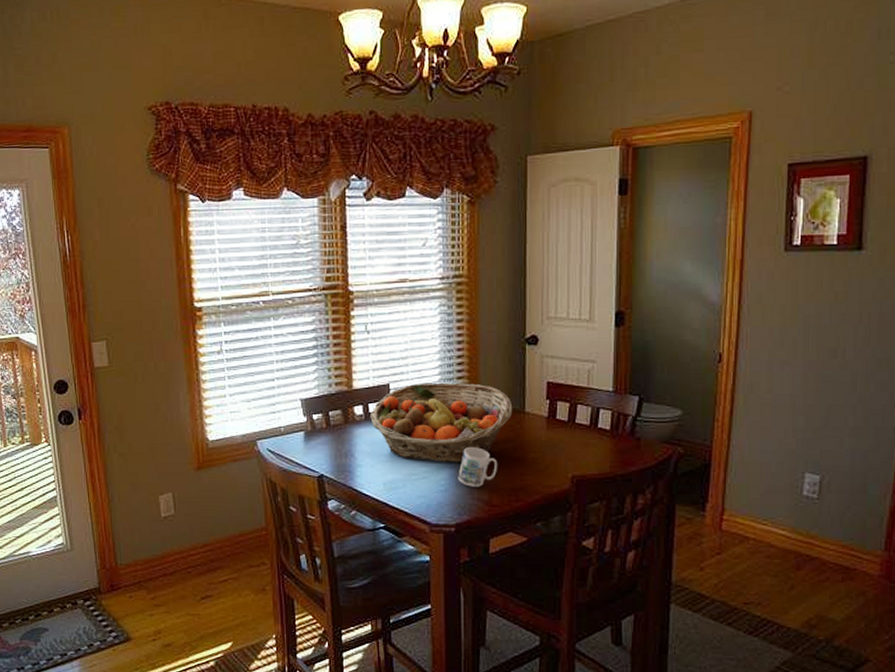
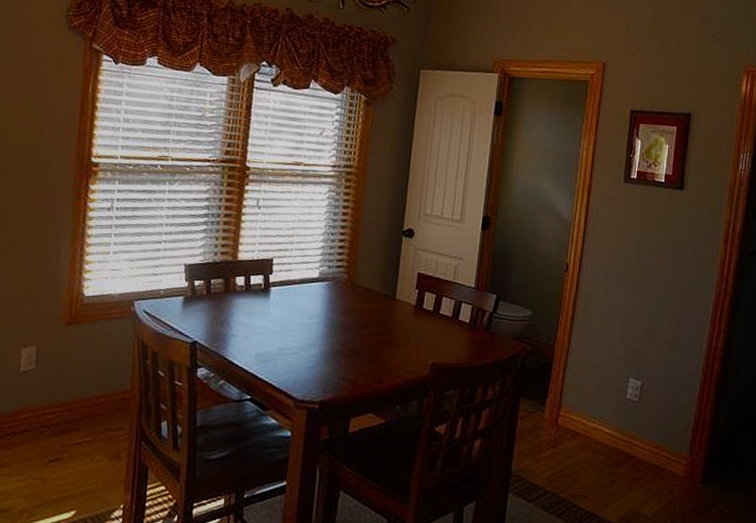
fruit basket: present [370,382,513,462] -> none [251,261,385,341]
mug: present [458,447,498,487] -> none [327,327,366,367]

